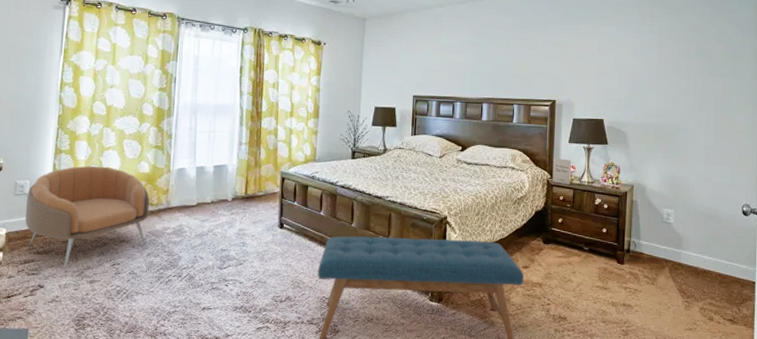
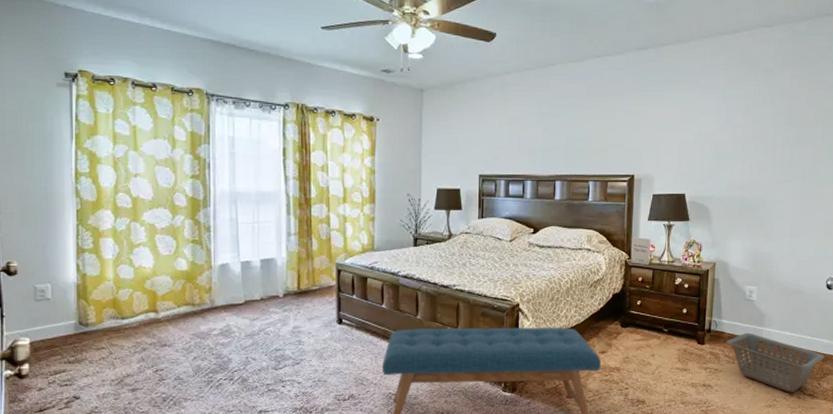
armchair: present [25,165,150,269] -> none [49,265,191,377]
laundry basket: none [645,254,743,317] -> present [726,332,825,393]

